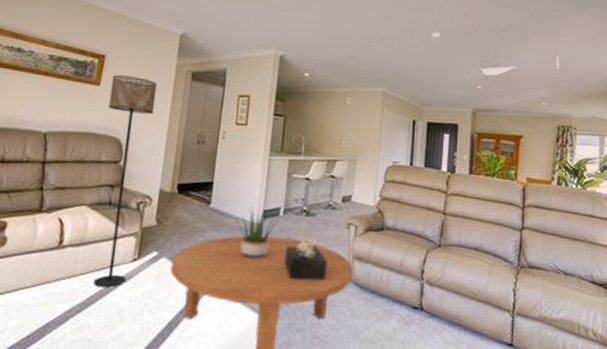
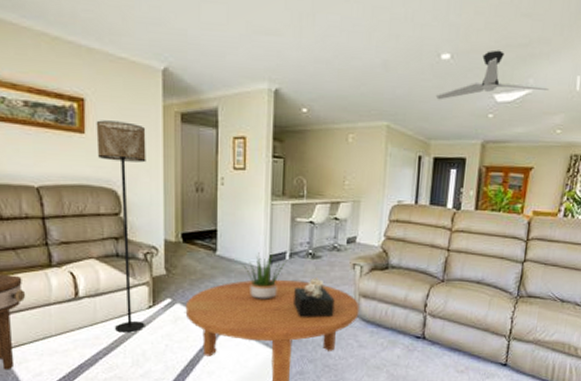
ceiling fan: none [427,31,532,72] -> present [435,50,550,100]

